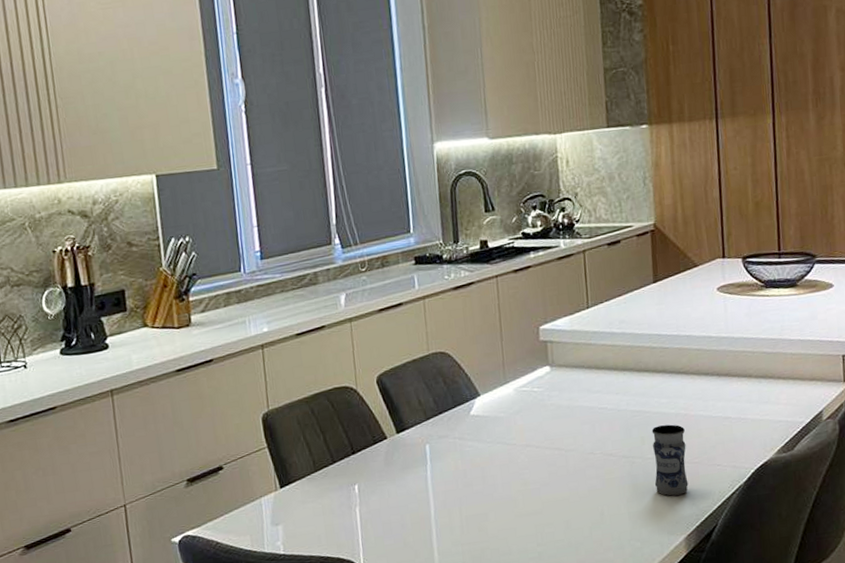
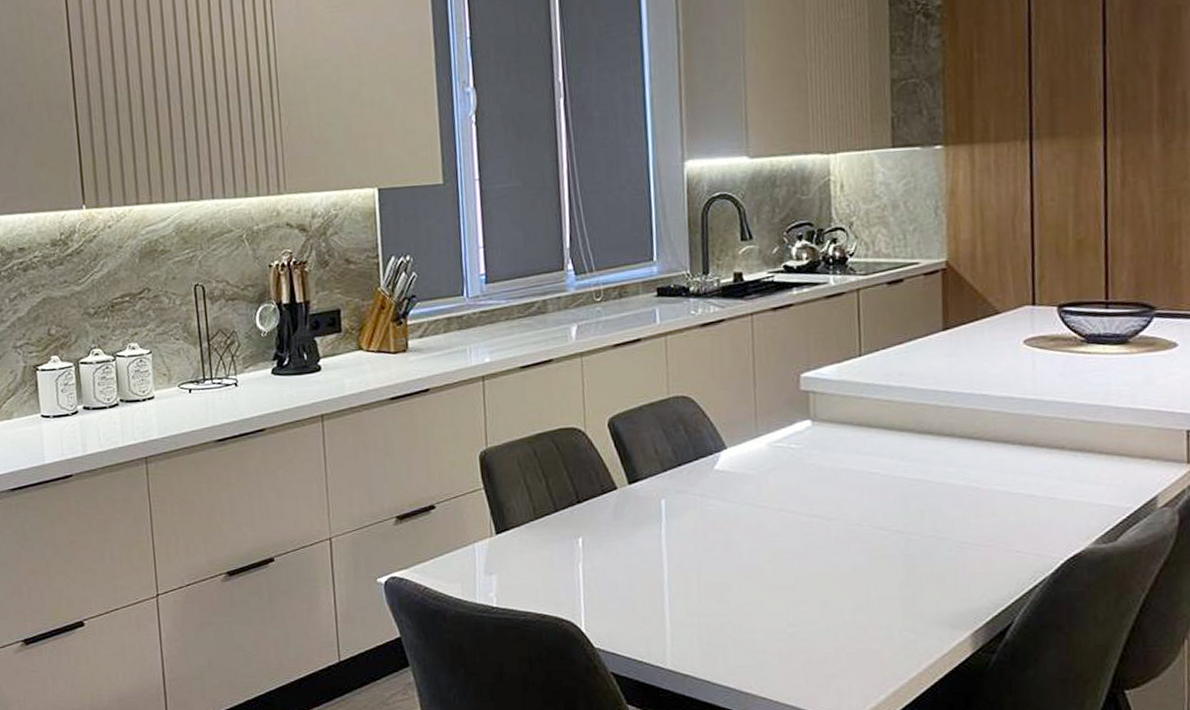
jar: present [651,424,689,496] -> none [934,498,978,583]

